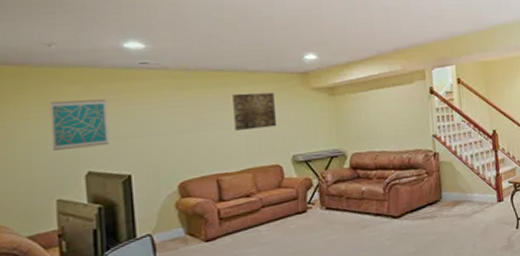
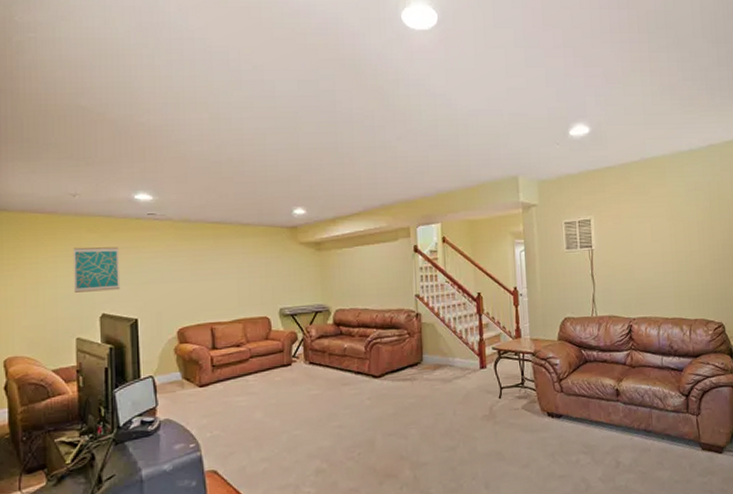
wall art: present [232,92,276,131] -> none [227,245,266,281]

